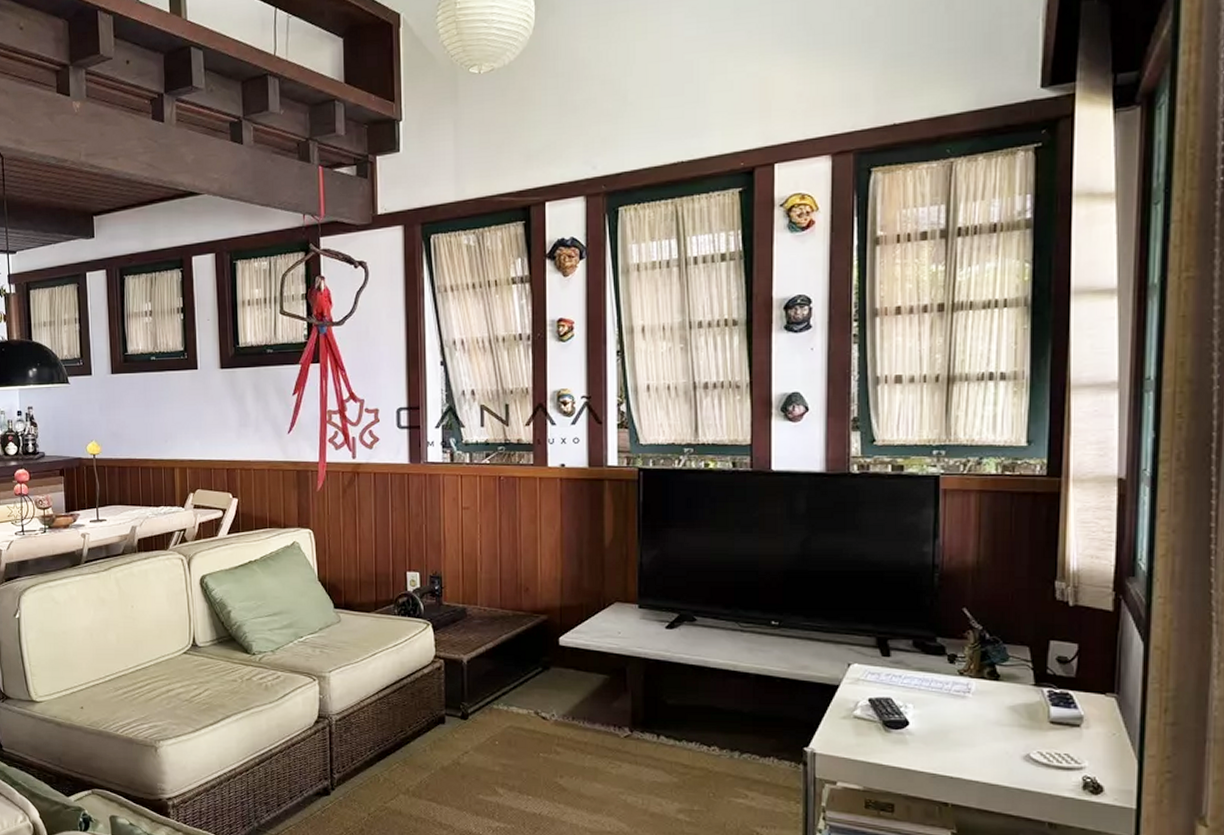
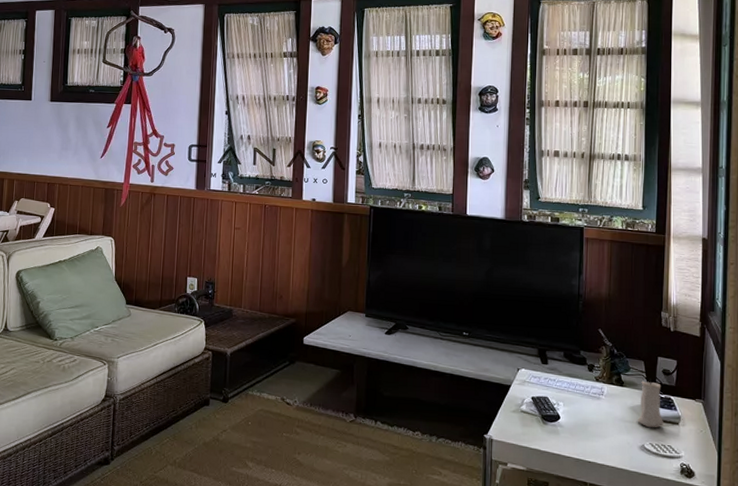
candle: none [1019,669,1058,733] -> present [637,379,663,428]

